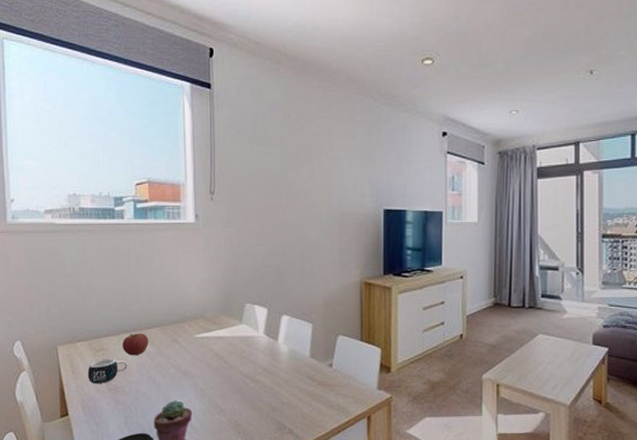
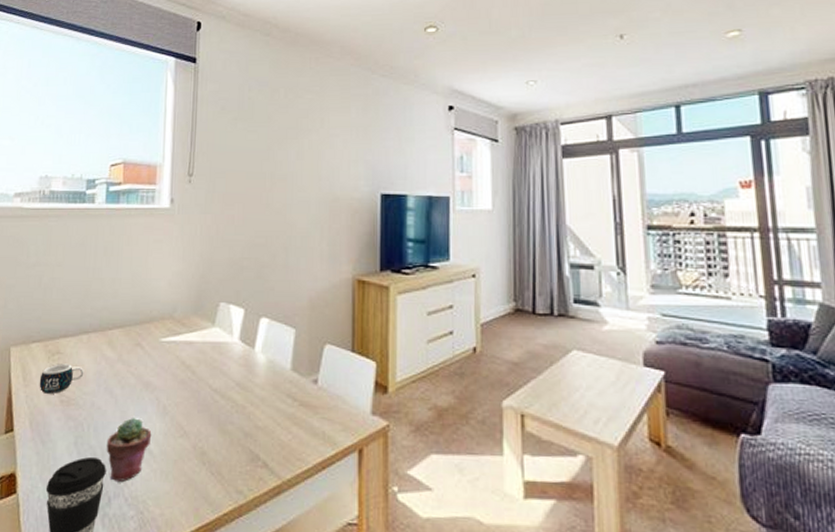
apple: present [123,333,149,356] -> none [80,334,110,362]

